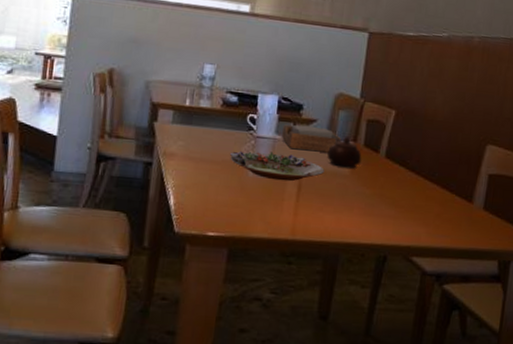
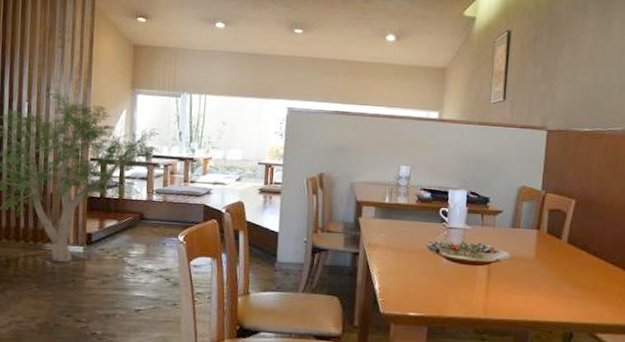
napkin holder: present [281,124,341,153] -> none [470,216,525,240]
teapot: present [327,136,362,167] -> none [513,224,546,253]

